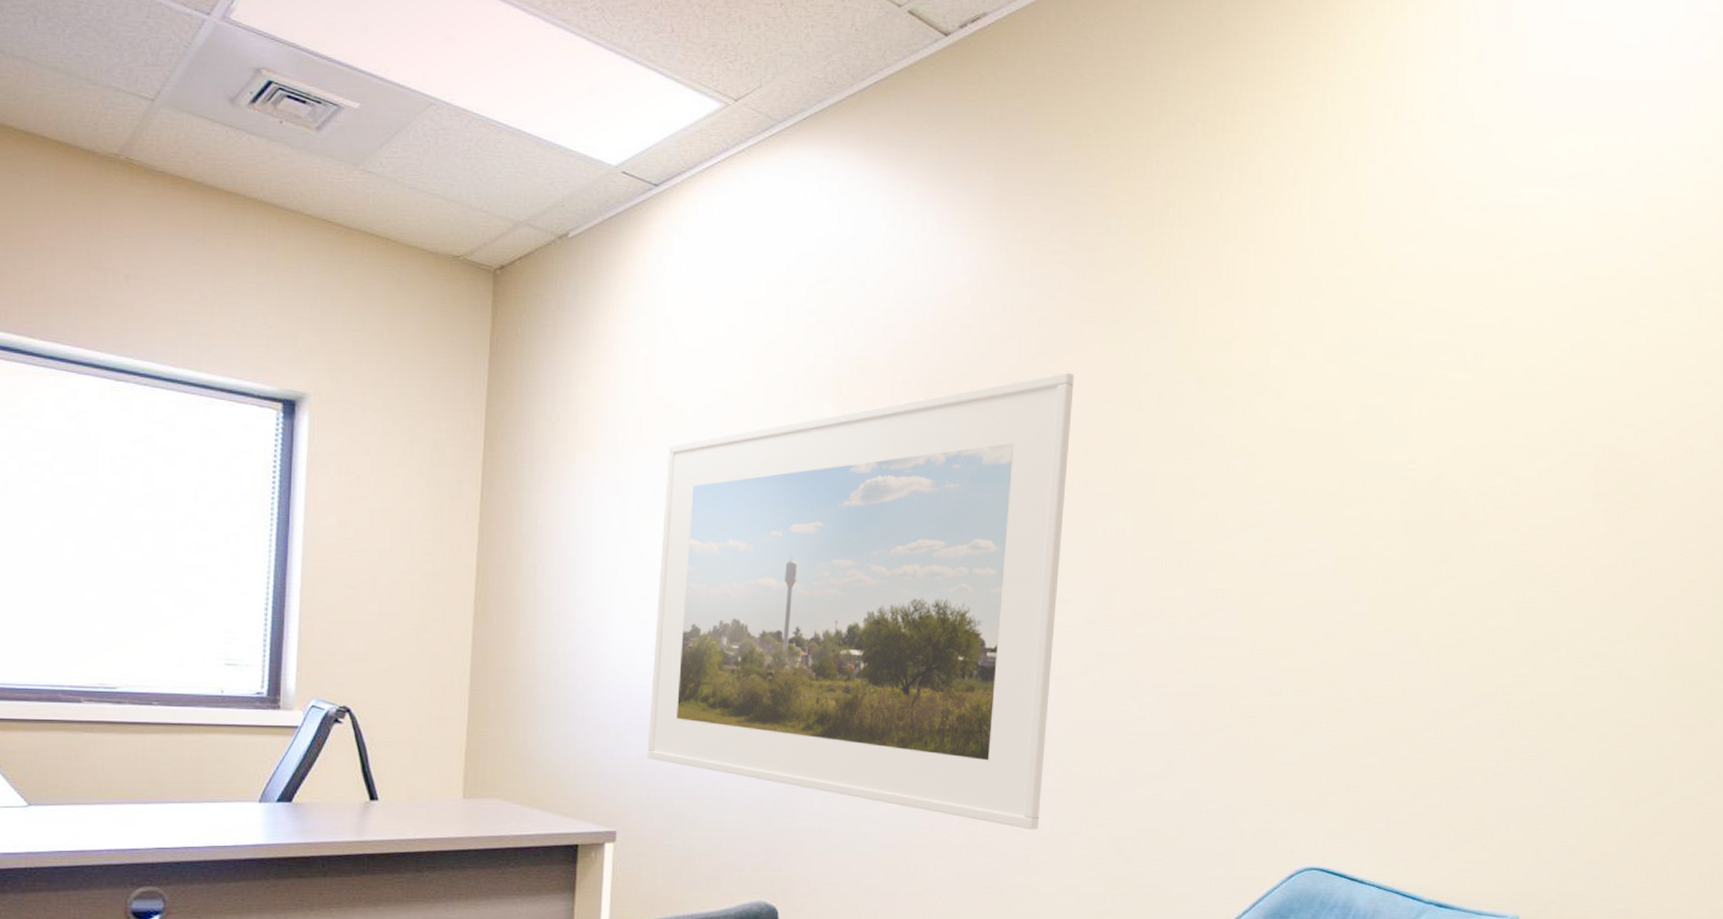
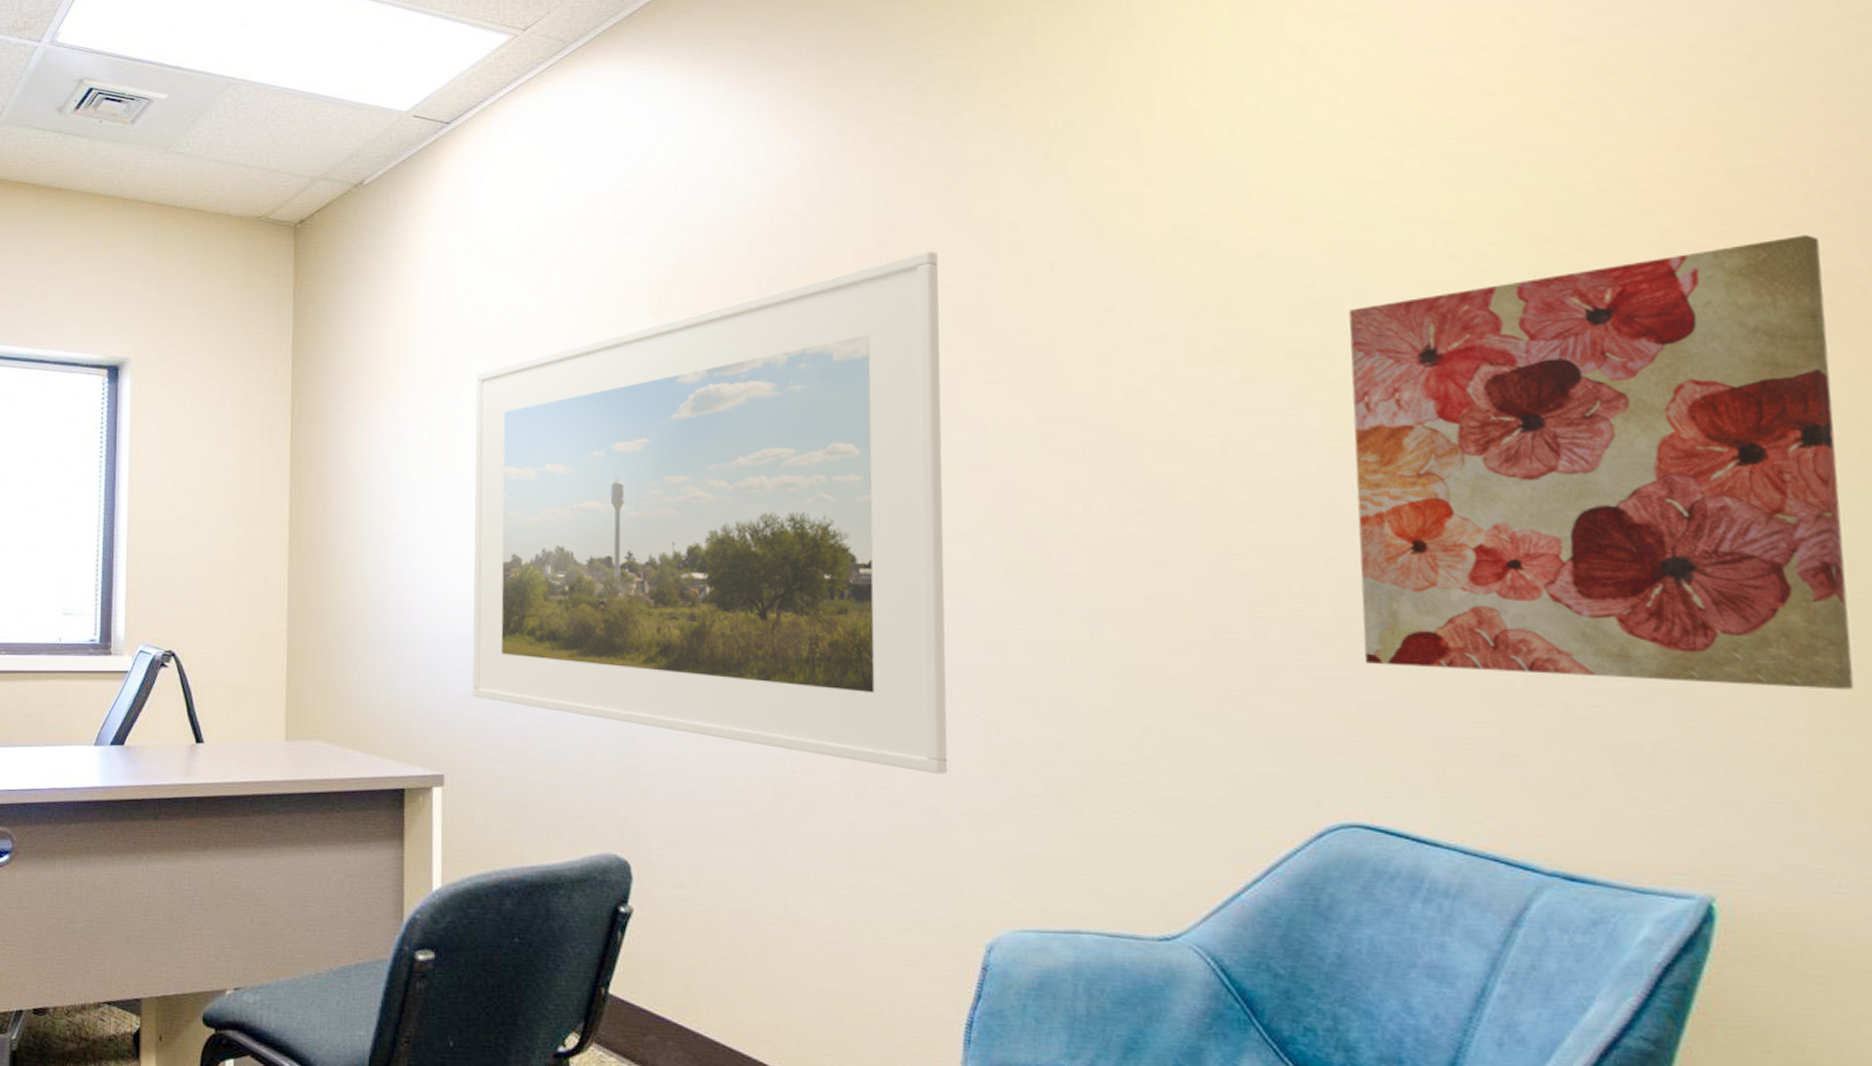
wall art: none [1336,433,1646,769] -> present [1348,235,1855,690]

